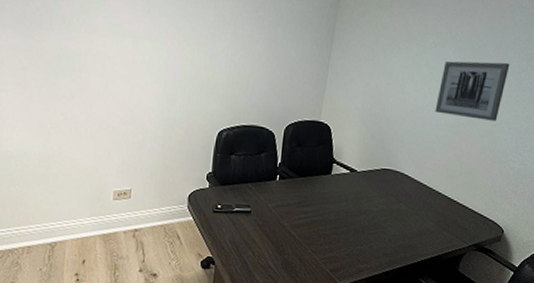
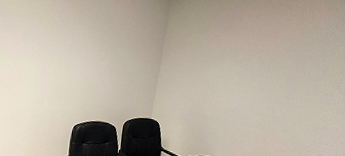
wall art: present [435,61,510,121] -> none [244,72,308,120]

